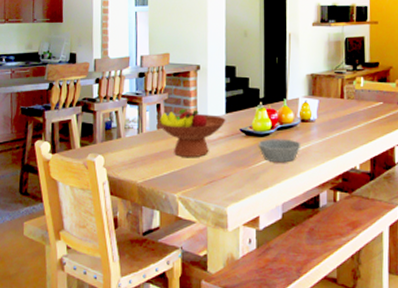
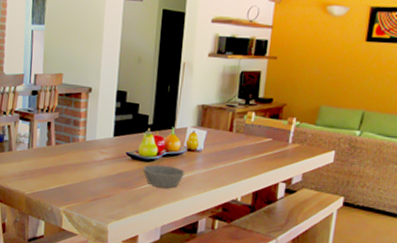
fruit bowl: present [156,109,226,157] -> none [46,129,114,176]

